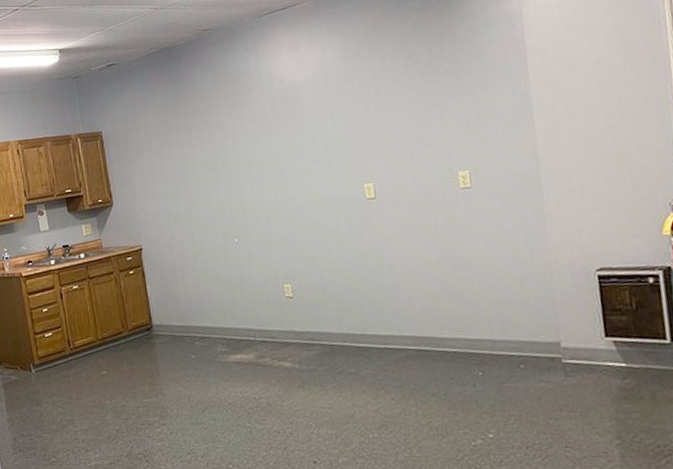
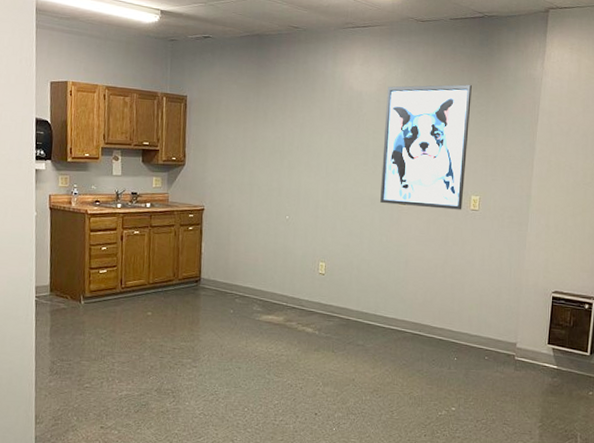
wall art: none [324,41,449,203] -> present [380,84,472,210]

